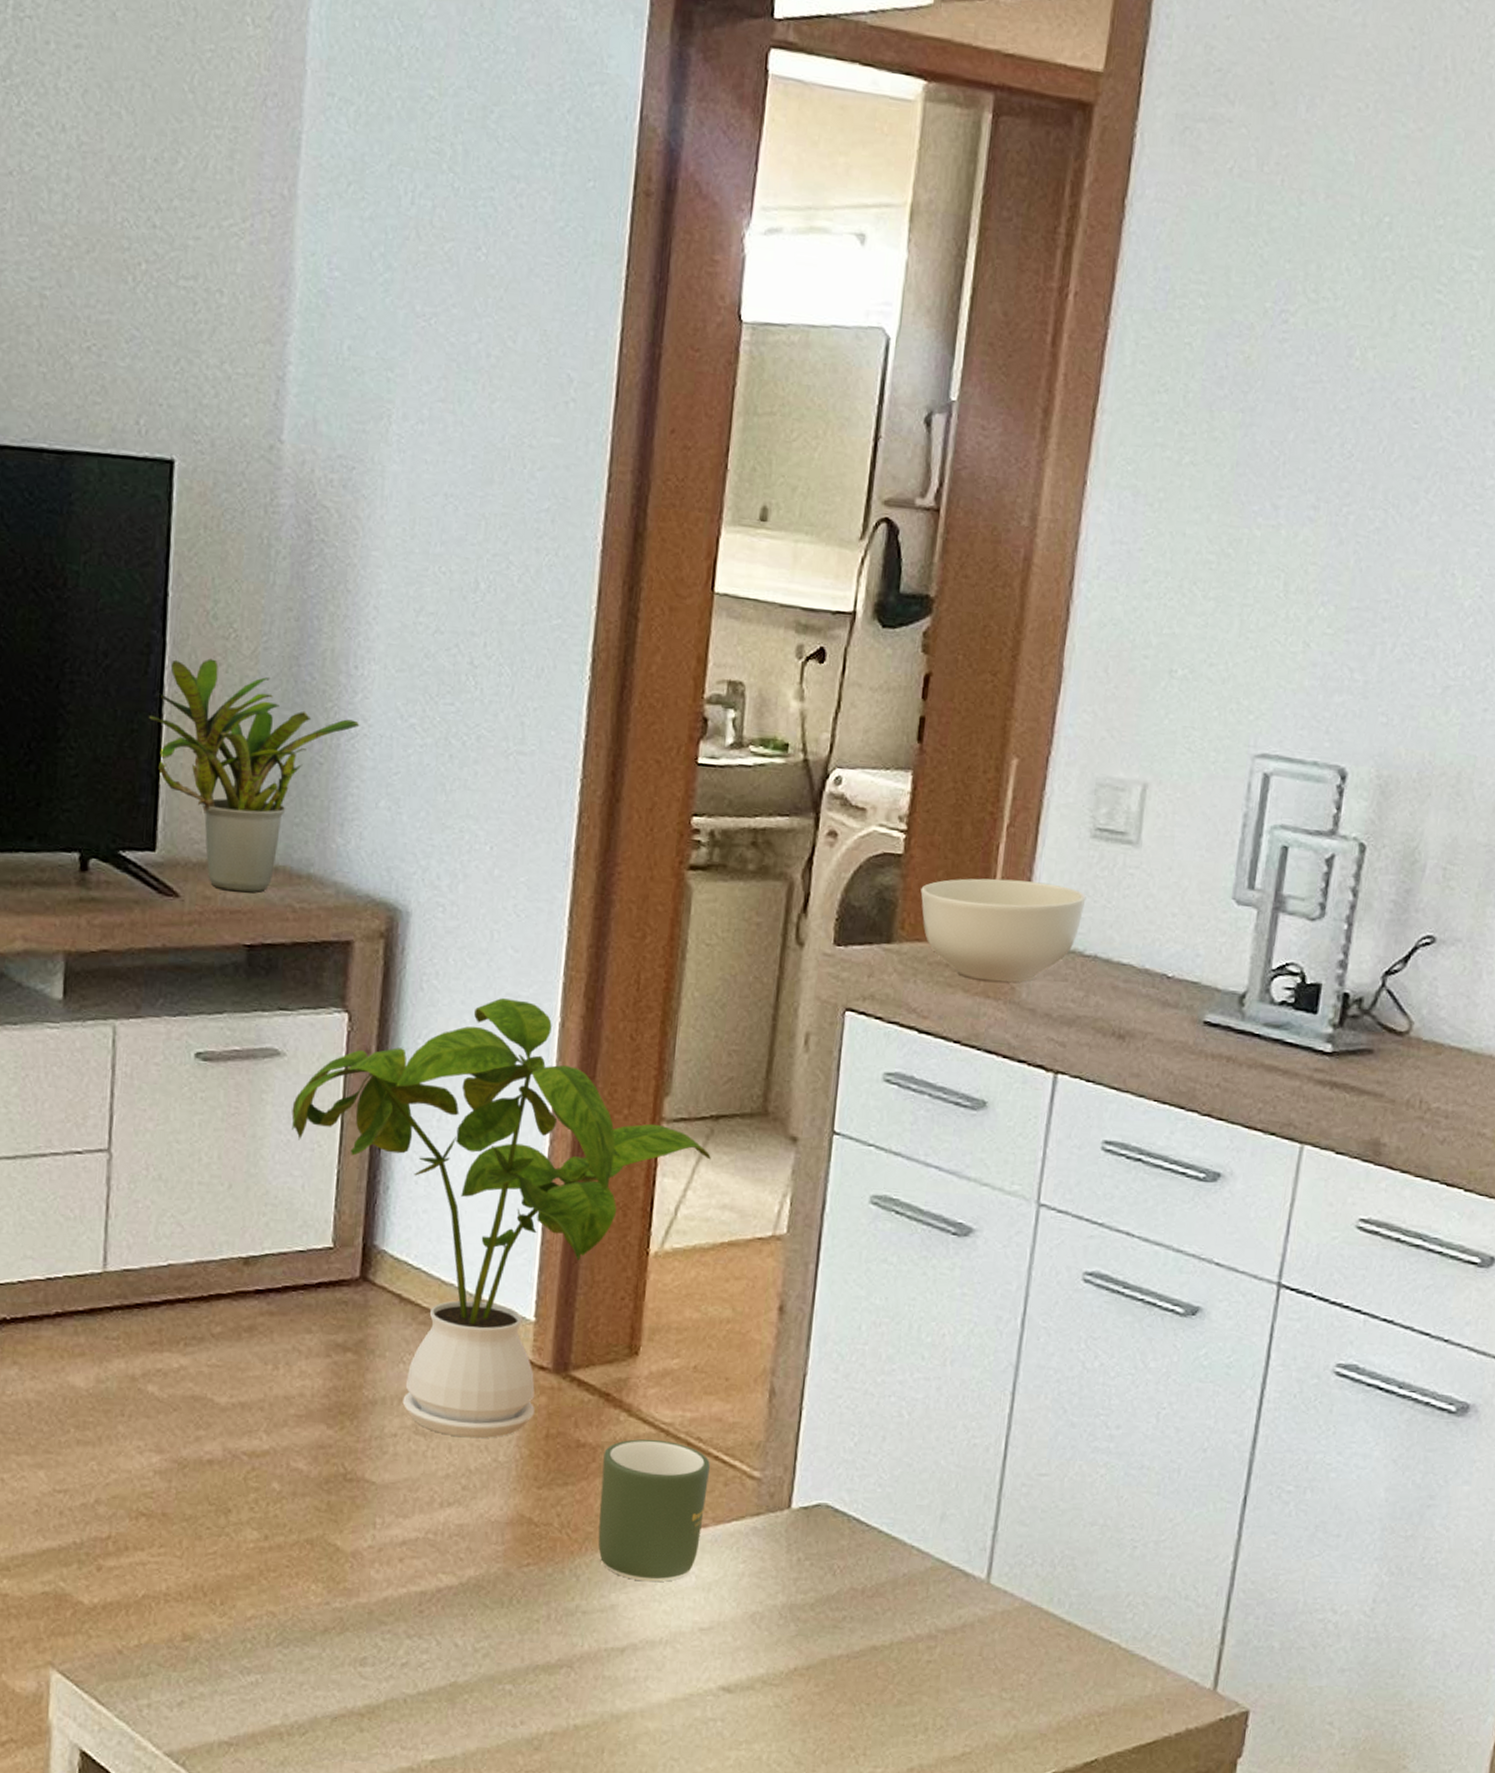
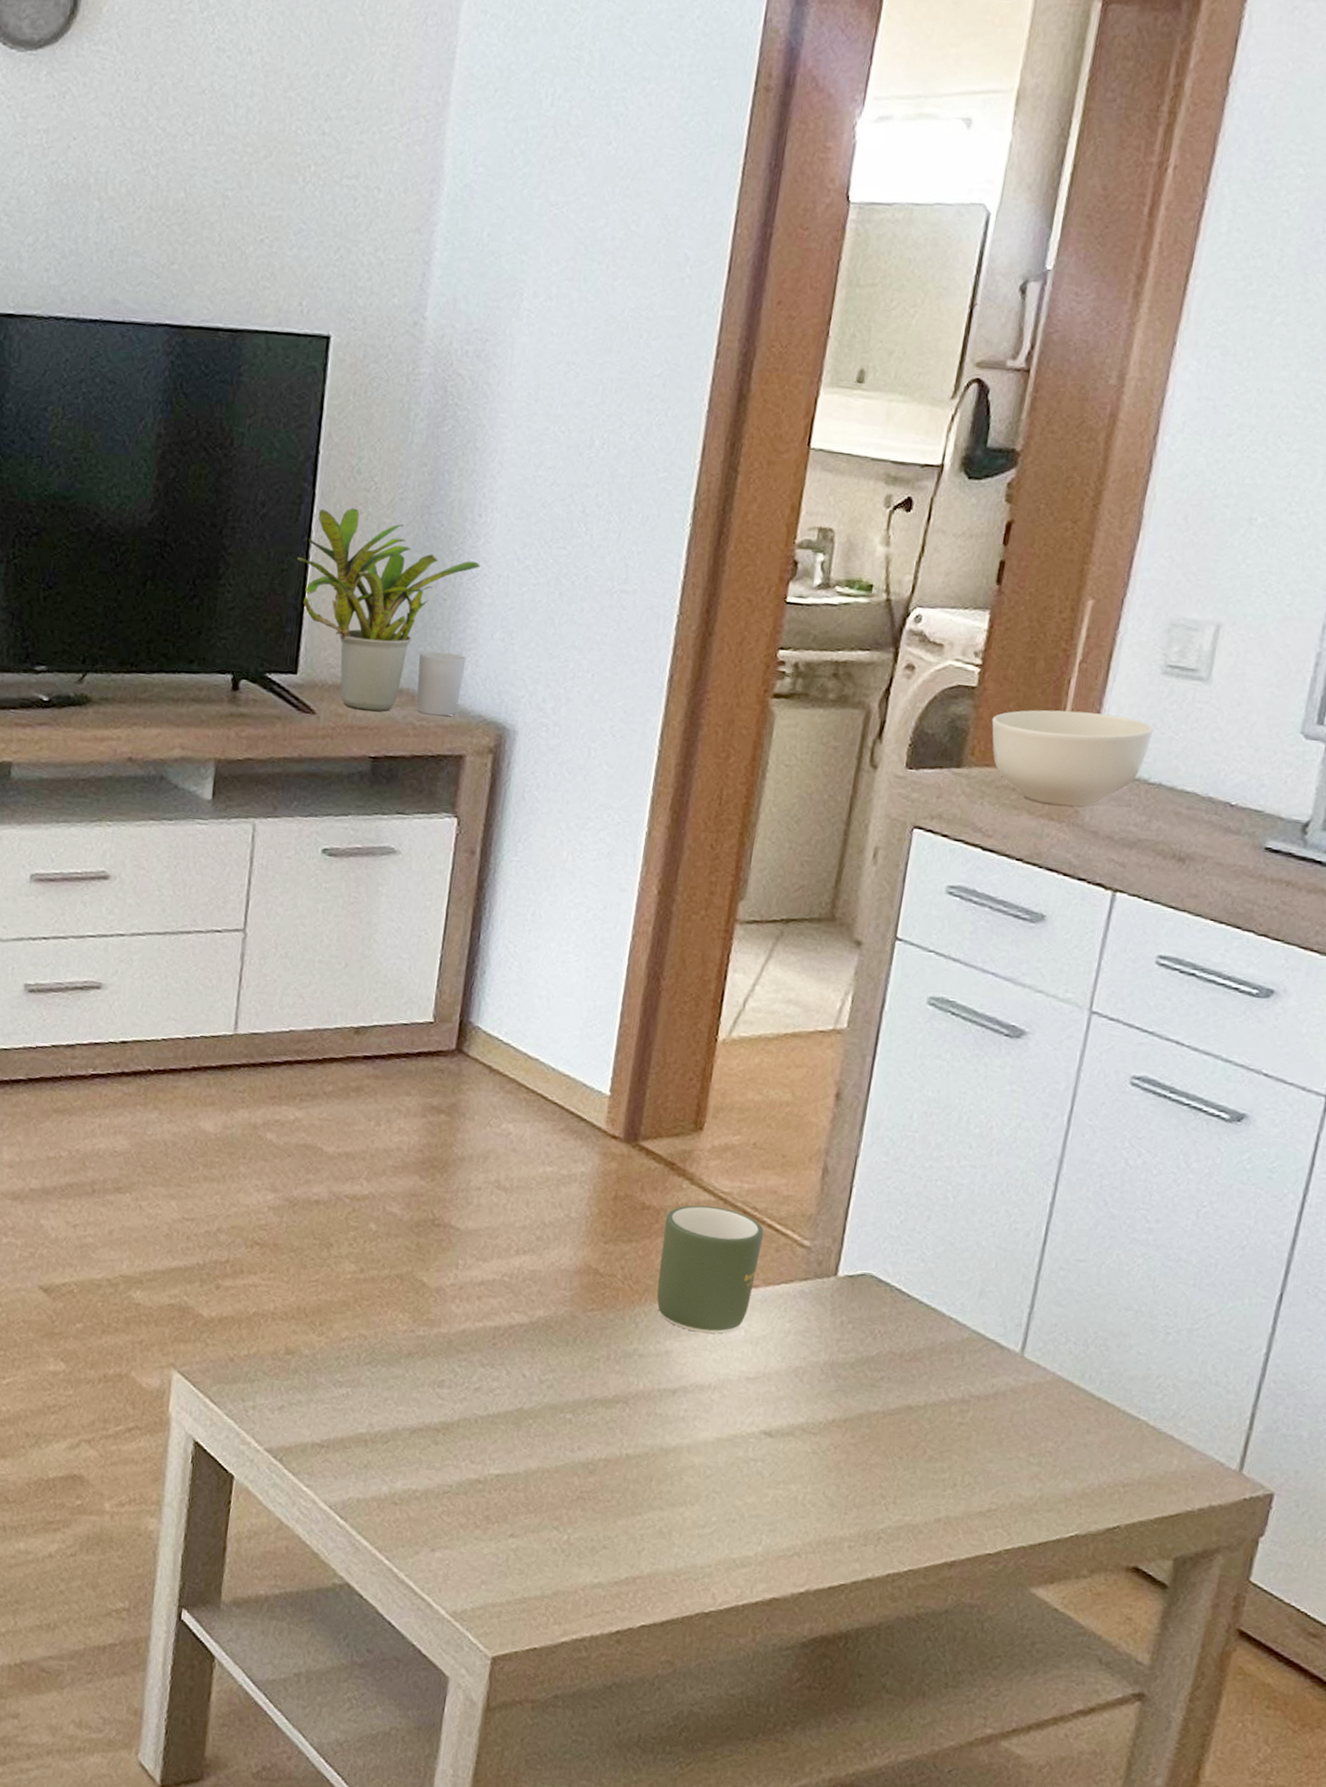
house plant: present [291,998,711,1439] -> none [403,808,780,1196]
candle holder: none [294,822,349,897] -> present [416,651,467,716]

